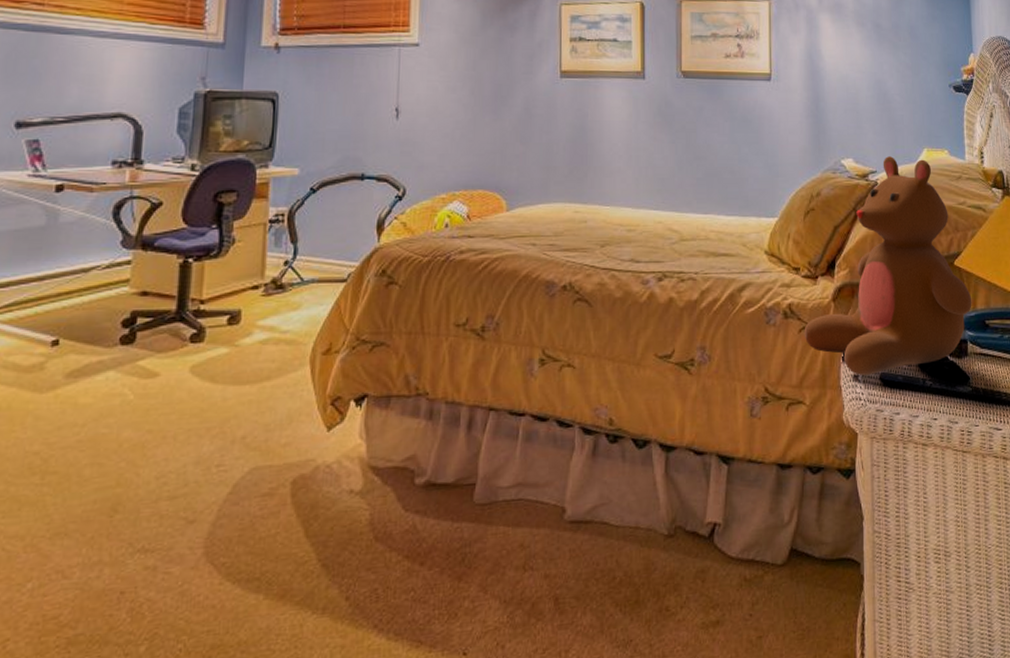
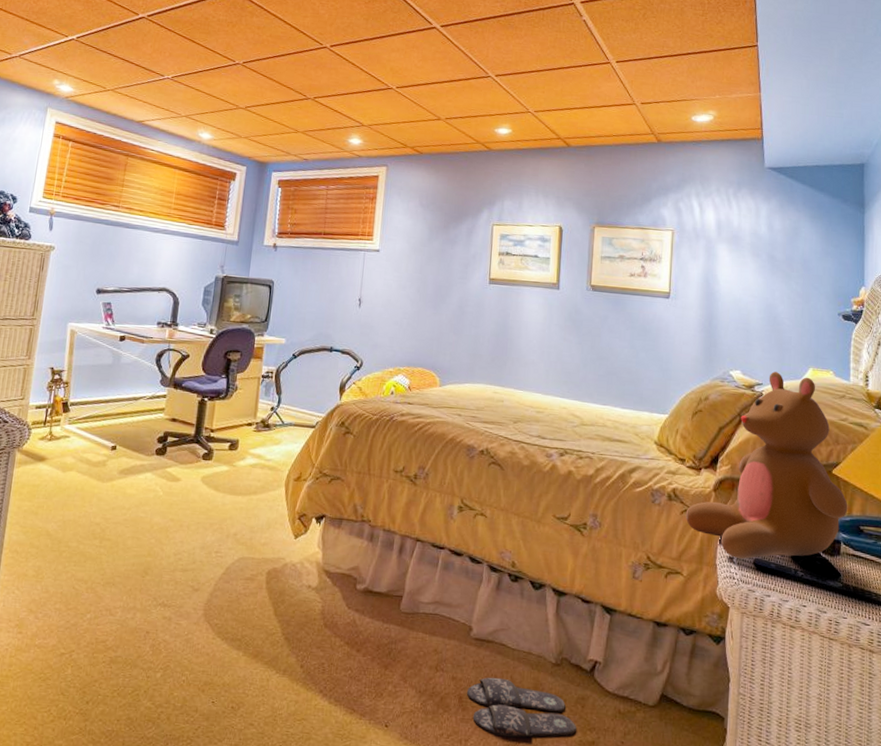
slippers: none [564,564,697,638] -> present [467,677,576,738]

